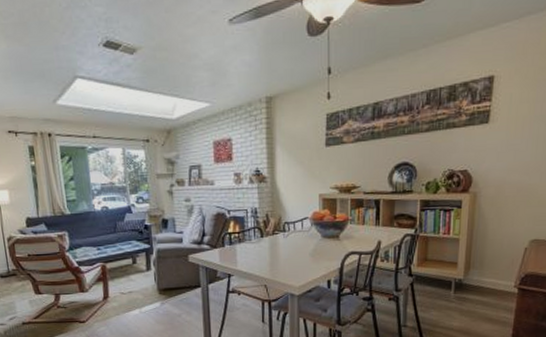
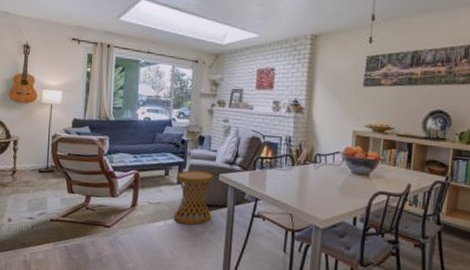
side table: none [145,254,186,309] -> present [173,170,214,225]

